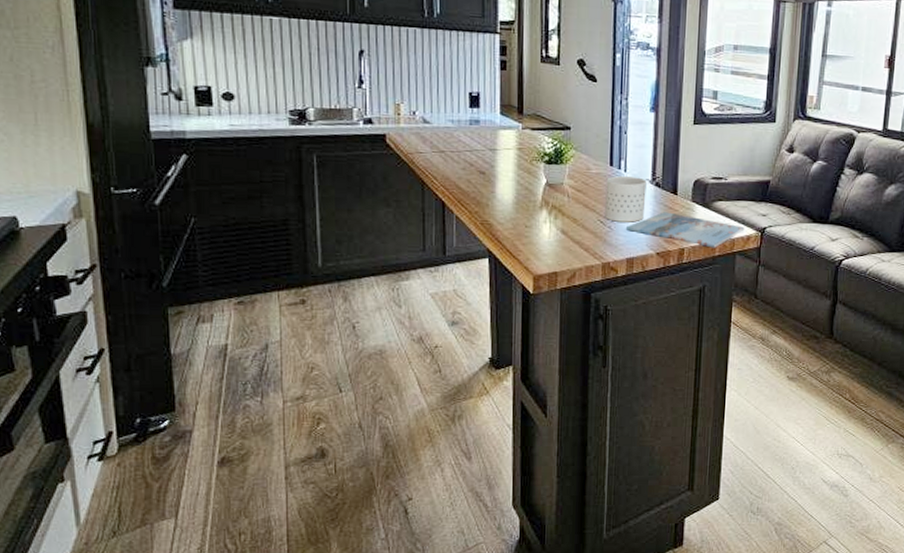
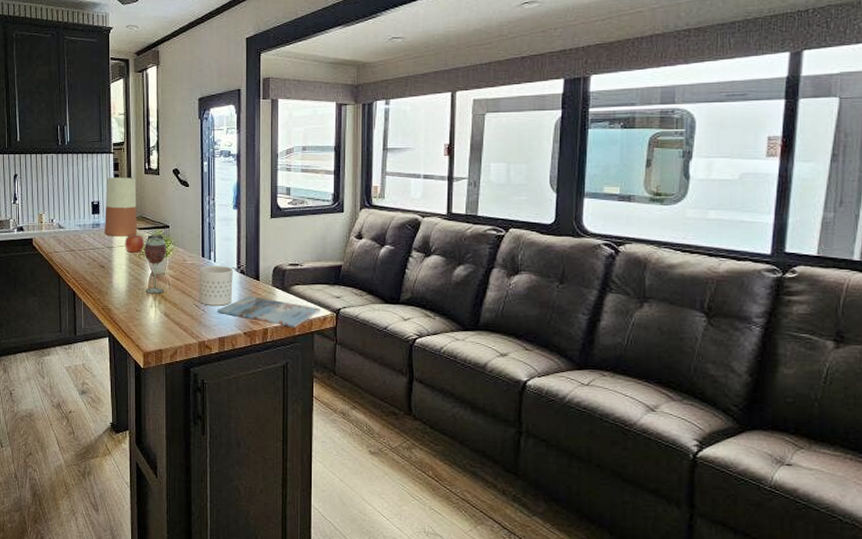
vase: none [486,64,530,139] -> present [104,178,137,238]
fruit: none [512,134,539,158] -> present [125,233,145,253]
wineglass: none [538,136,567,207] -> present [145,234,167,294]

